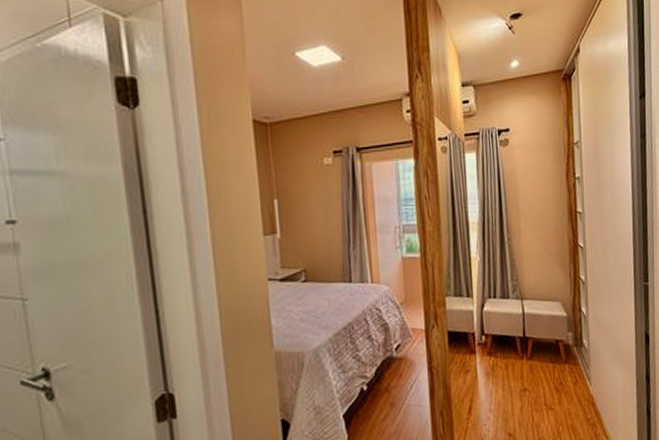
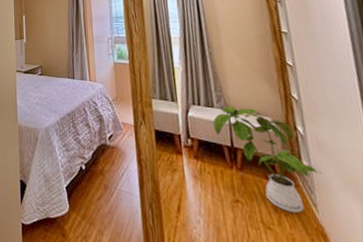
house plant: none [508,294,597,390] -> present [213,106,321,213]

